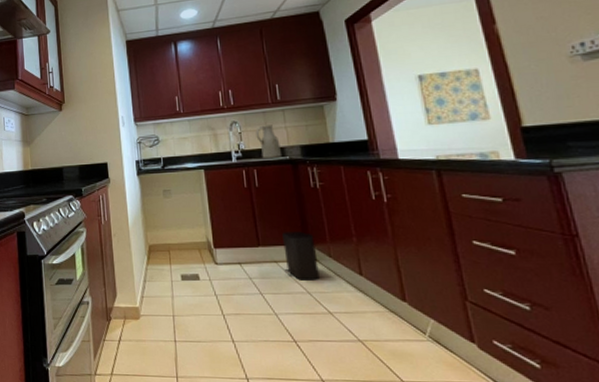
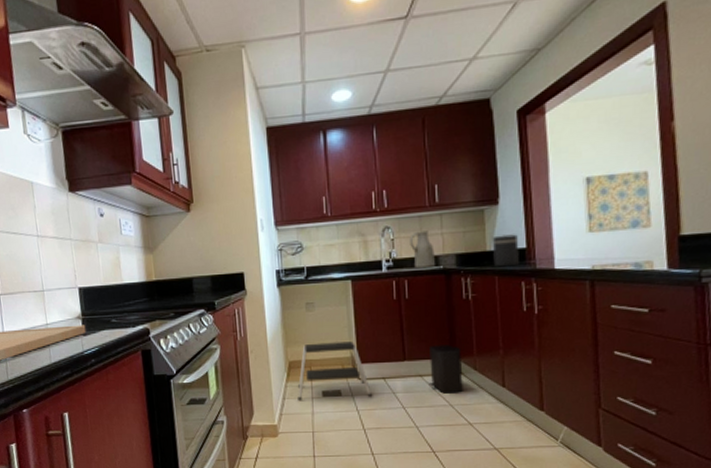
step stool: none [158,227,230,285] -> present [298,341,373,402]
cylinder: none [333,127,362,156] -> present [492,234,519,266]

